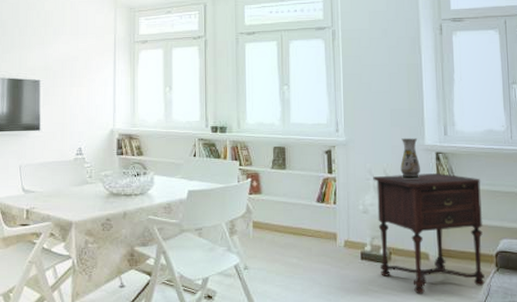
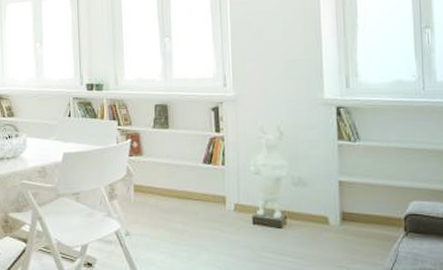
side table: present [373,173,485,294] -> none [265,130,392,261]
vase: present [400,138,420,180] -> none [296,91,319,137]

